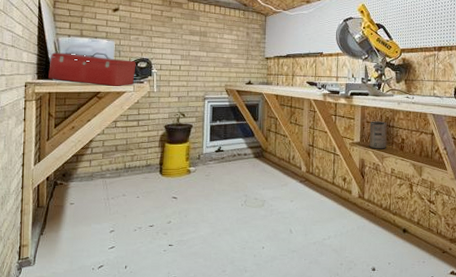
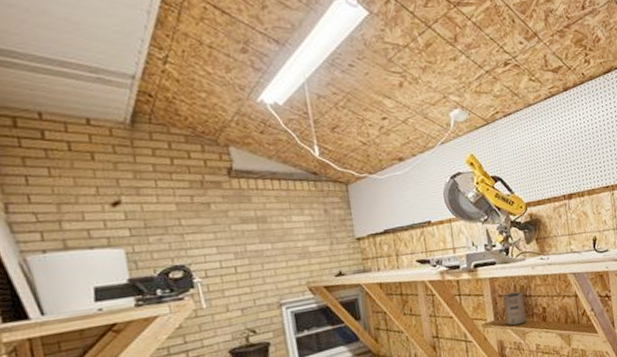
toolbox: present [48,52,136,86] -> none [18,268,168,319]

